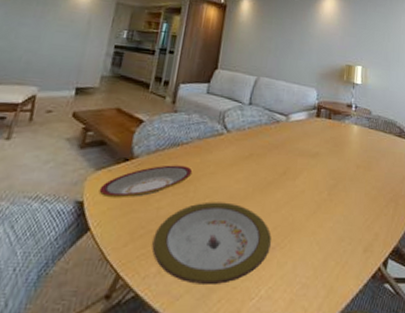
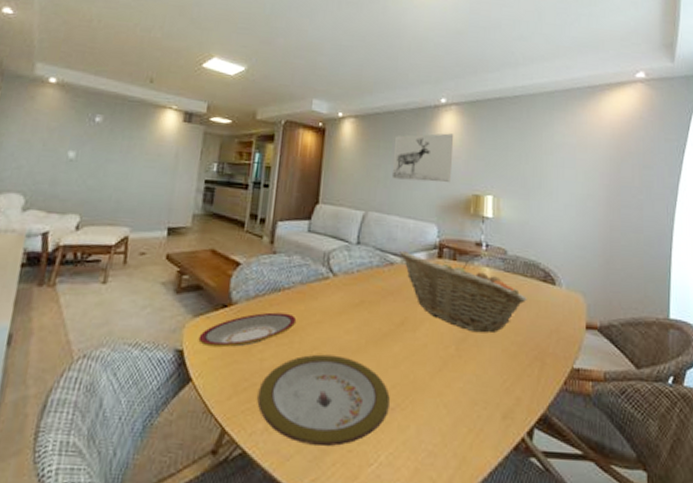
wall art: none [281,13,333,55] -> present [391,133,454,183]
fruit basket: none [285,110,386,180] -> present [399,250,527,333]

